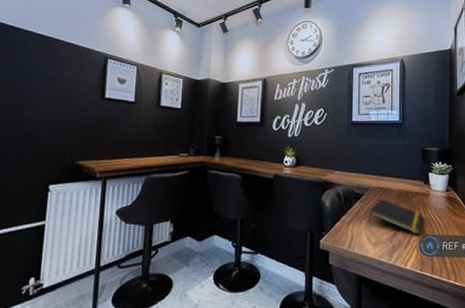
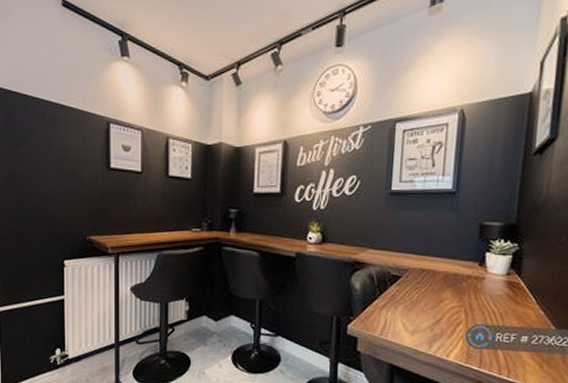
notepad: present [368,198,422,235] -> none [405,282,474,324]

